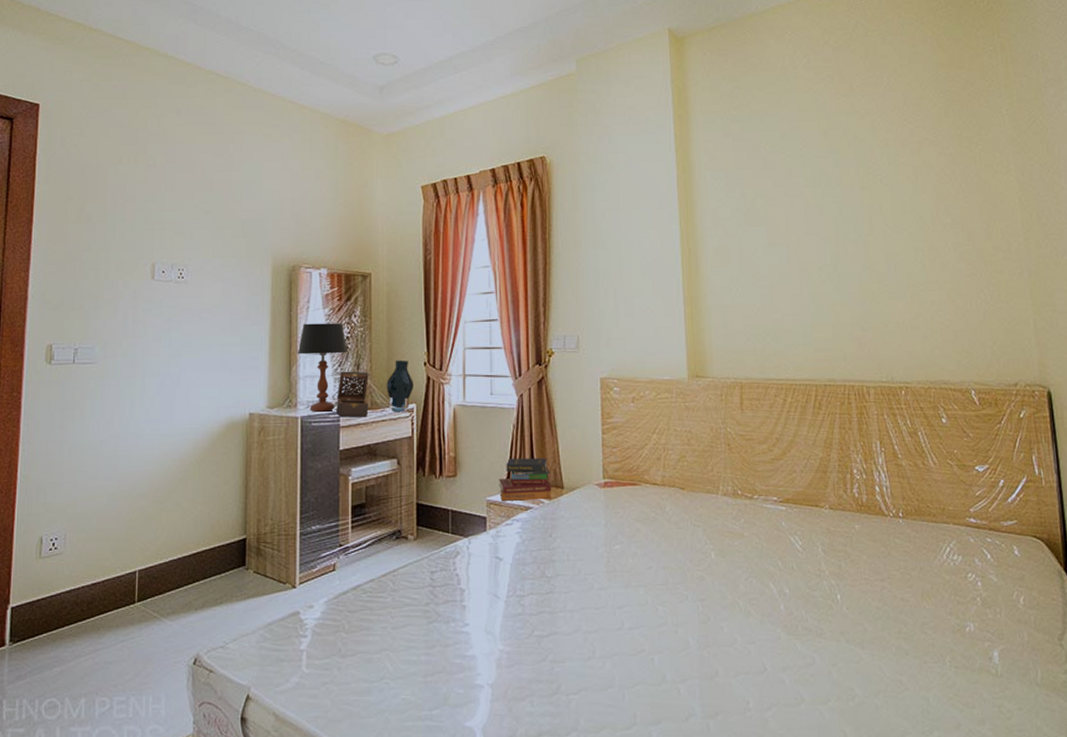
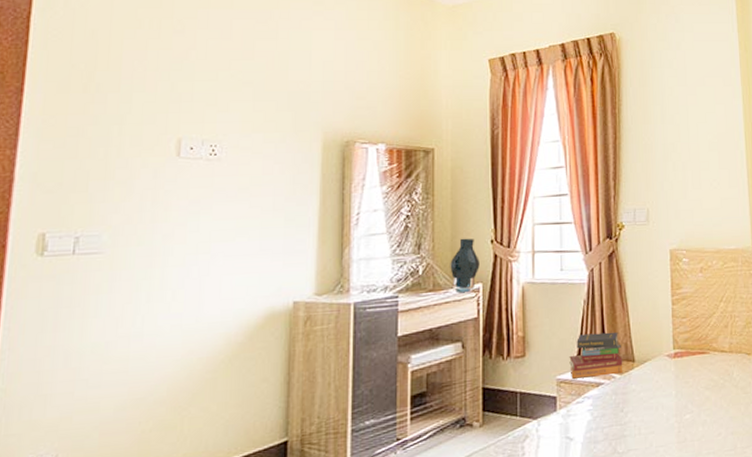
table lamp: present [298,323,348,412] -> none [352,201,408,297]
jewelry box: present [336,371,369,417] -> none [395,251,431,301]

